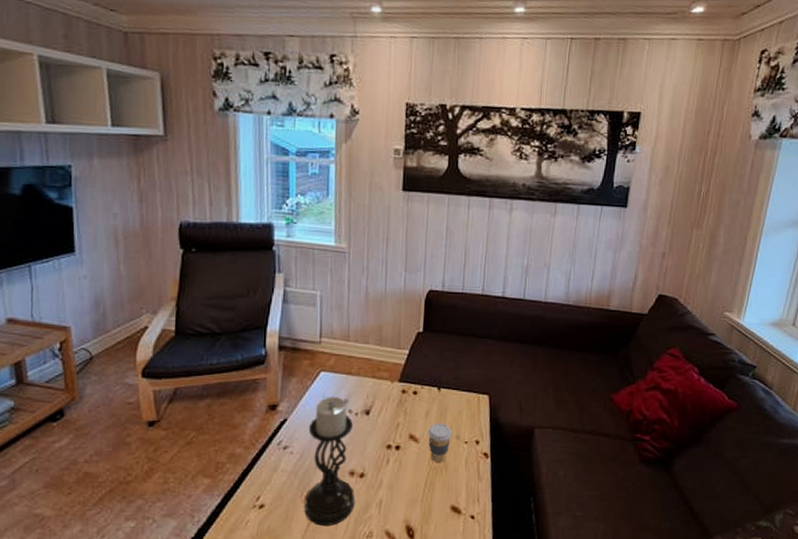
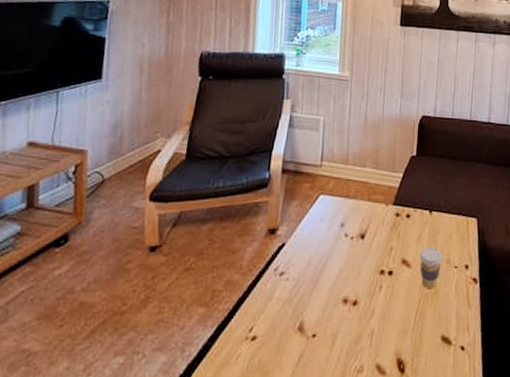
candle holder: present [304,397,355,527] -> none [296,220,349,361]

